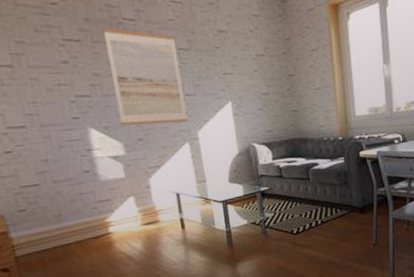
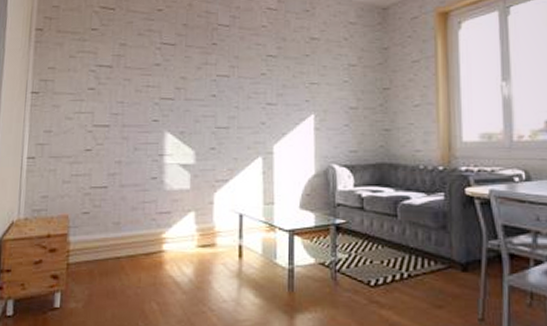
wall art: present [102,28,188,125] -> none [196,33,266,133]

